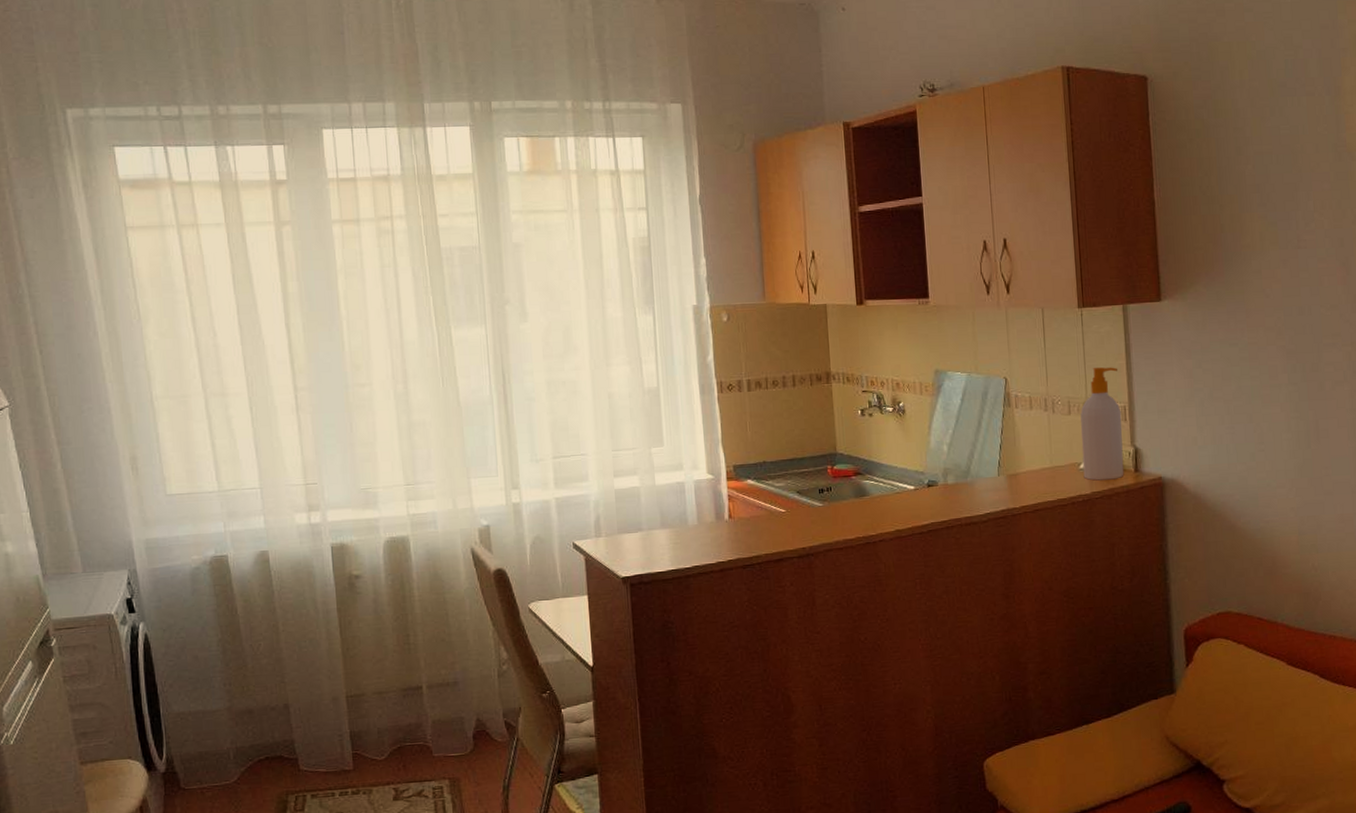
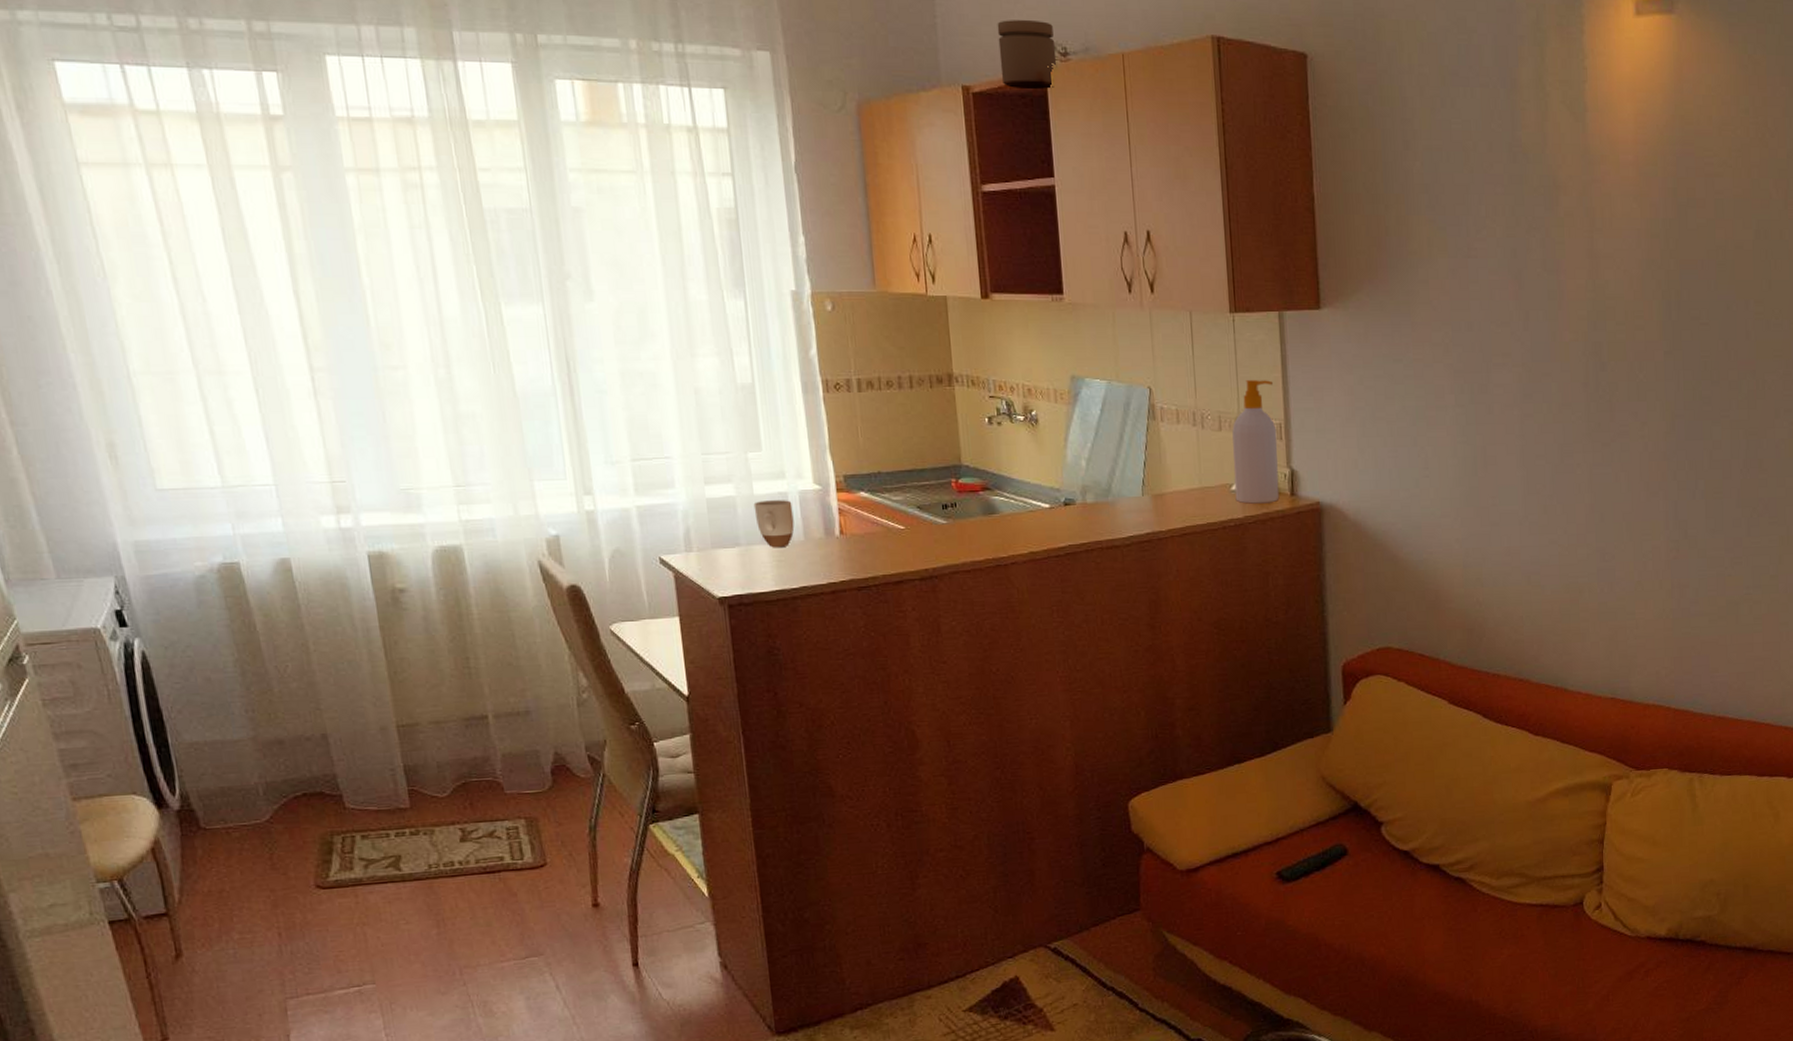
mug: none [655,489,690,532] -> present [753,500,795,548]
jar: none [874,63,926,123] -> present [997,20,1057,90]

